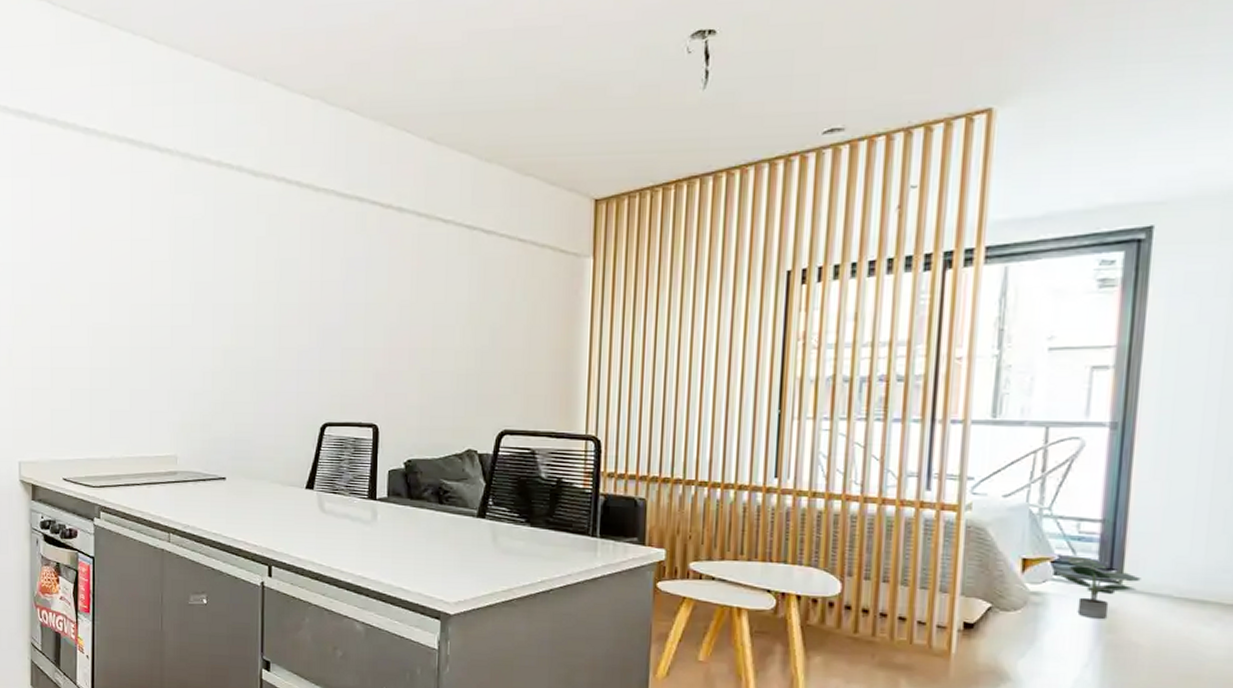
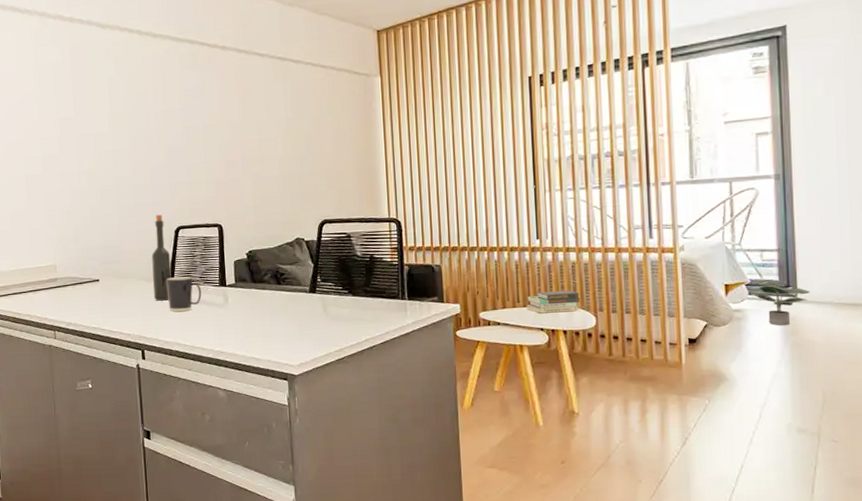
wine bottle: none [288,406,313,510] -> present [151,214,172,301]
mug: none [304,483,346,525] -> present [166,276,202,312]
books: none [752,544,823,574] -> present [527,290,580,314]

